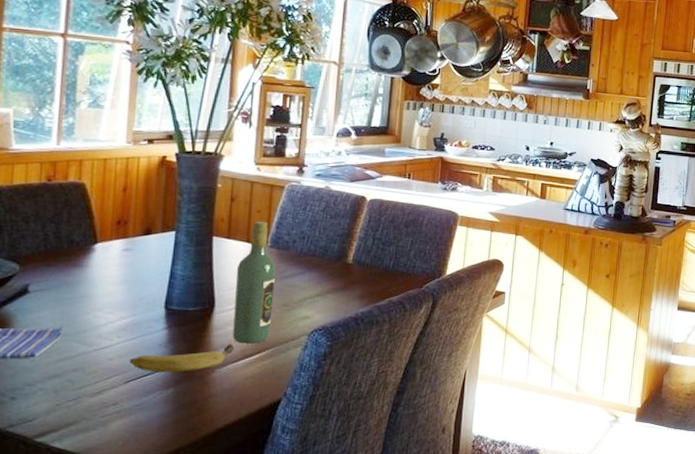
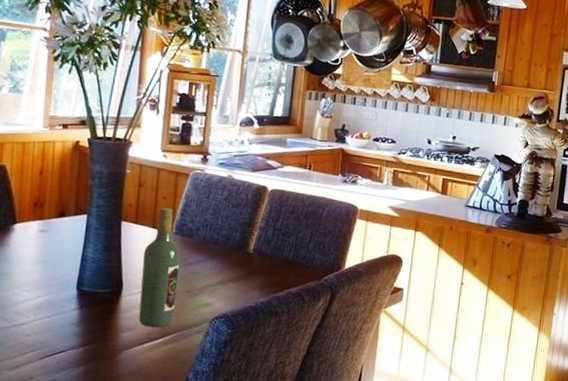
fruit: present [129,343,235,373] -> none [44,326,140,352]

